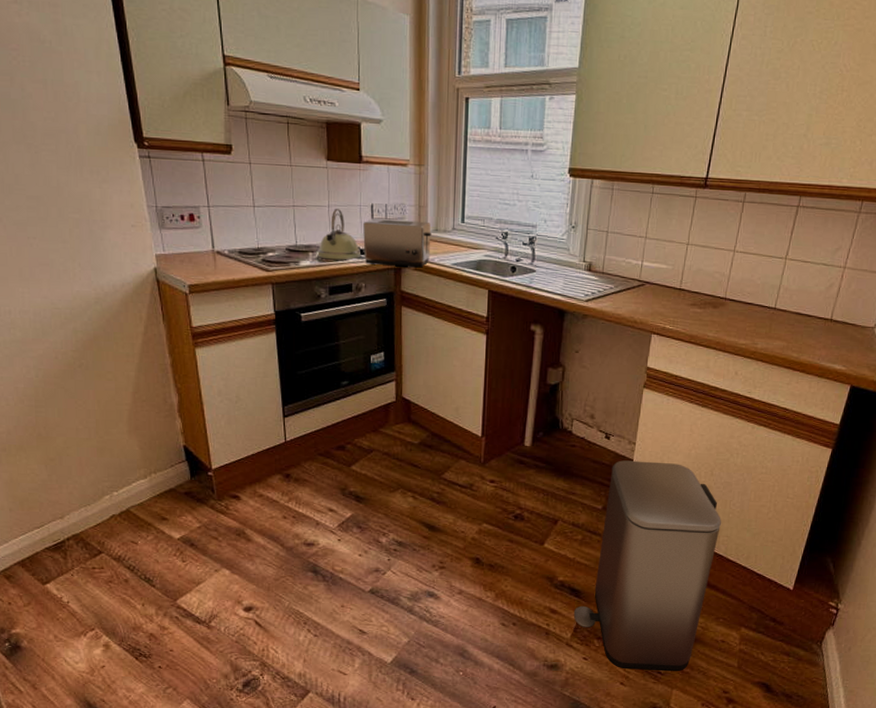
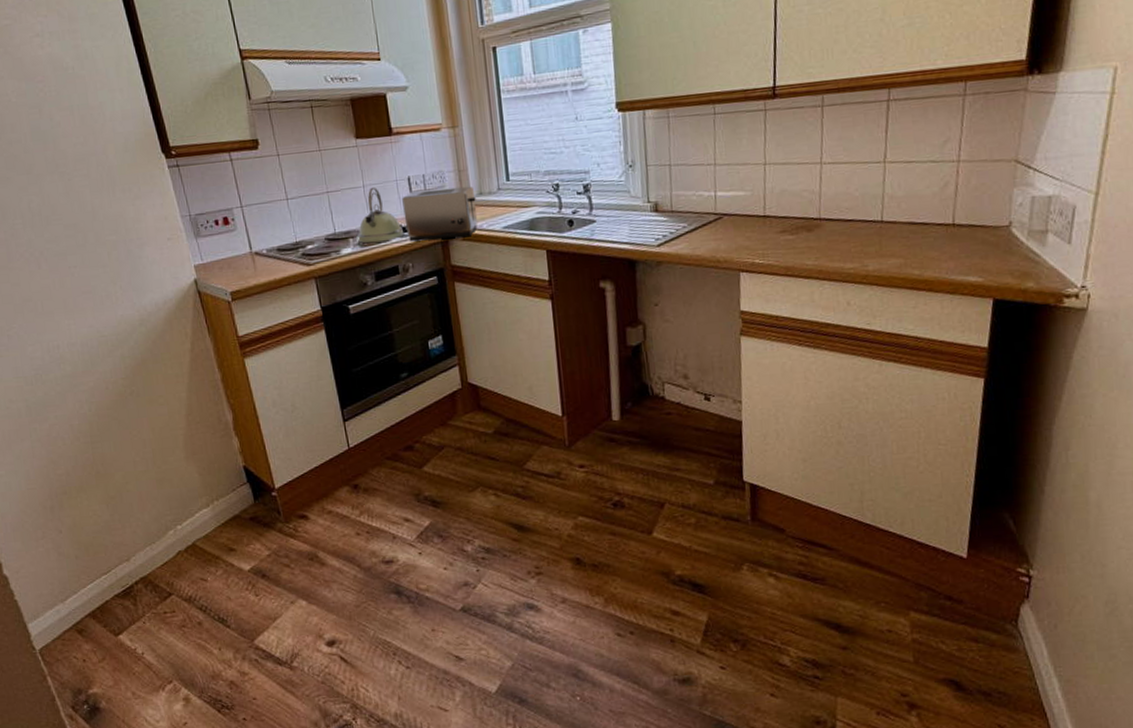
pedal bin: present [573,460,722,672] -> none [699,419,863,677]

